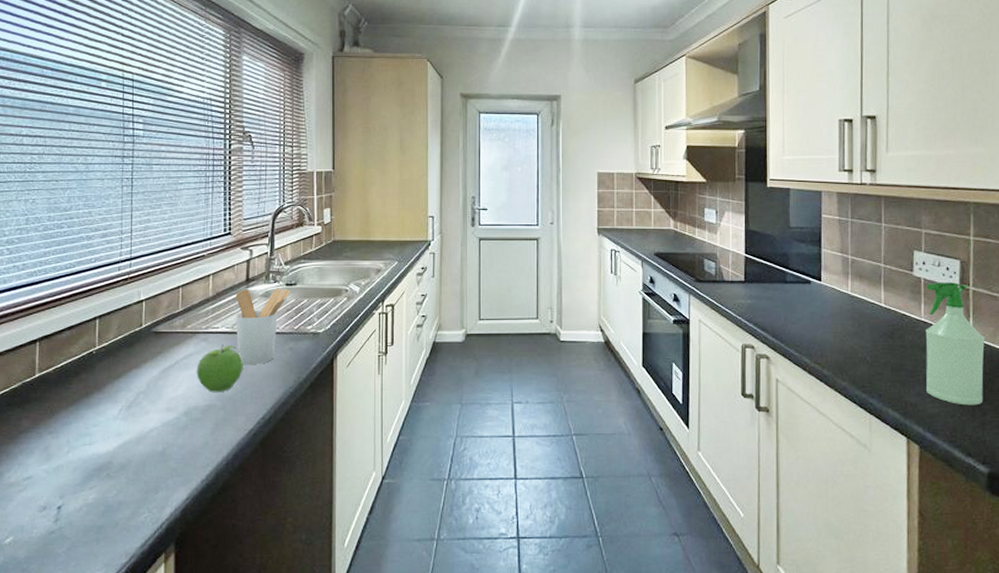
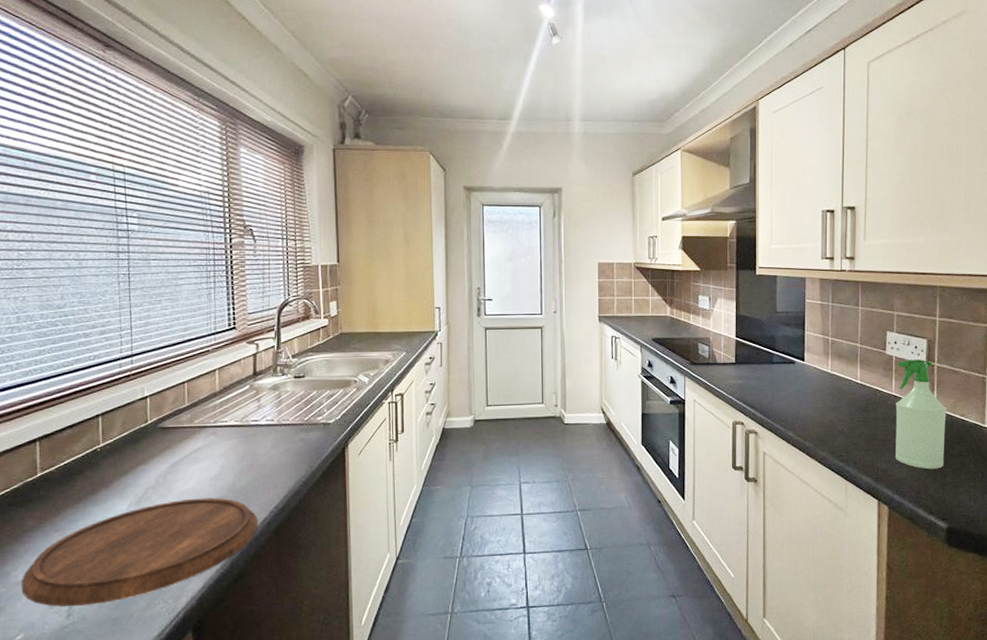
cutting board: none [13,405,244,512] -> present [21,497,258,607]
fruit: present [196,343,243,393] -> none [206,437,254,485]
utensil holder: present [235,288,291,366] -> none [243,381,300,457]

